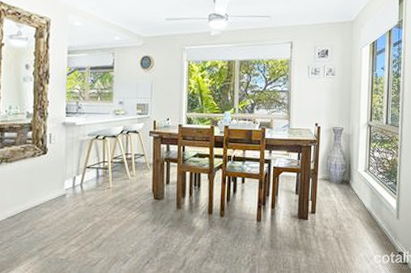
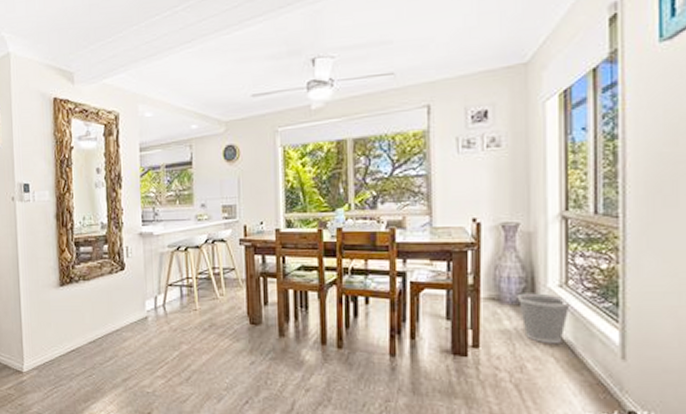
wastebasket: none [340,175,370,210] -> present [517,293,570,344]

